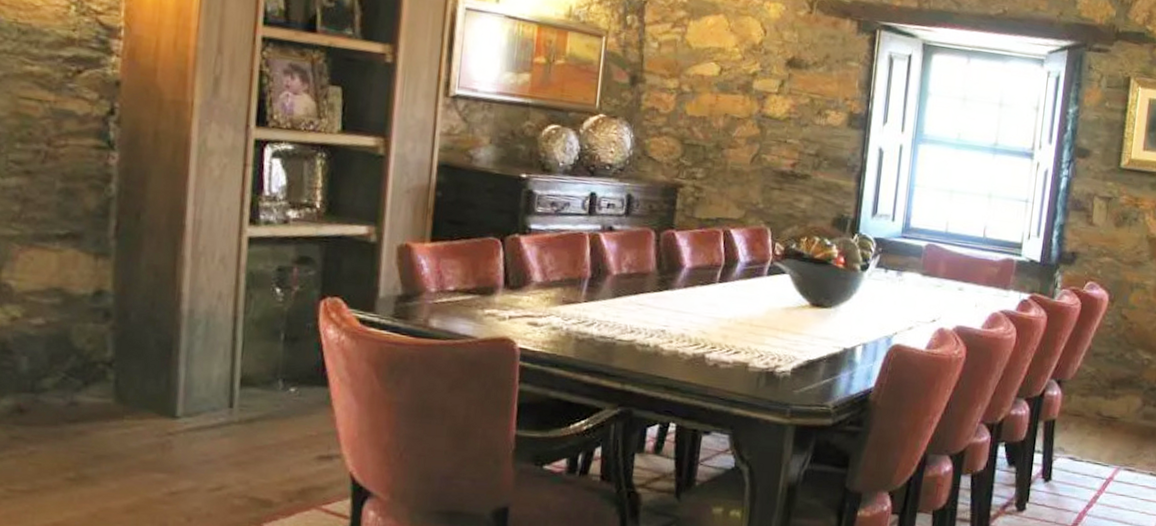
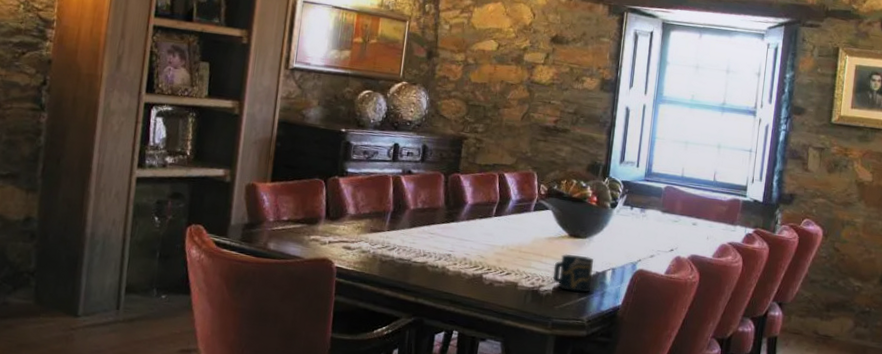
cup: none [791,327,840,373] -> present [552,254,593,293]

